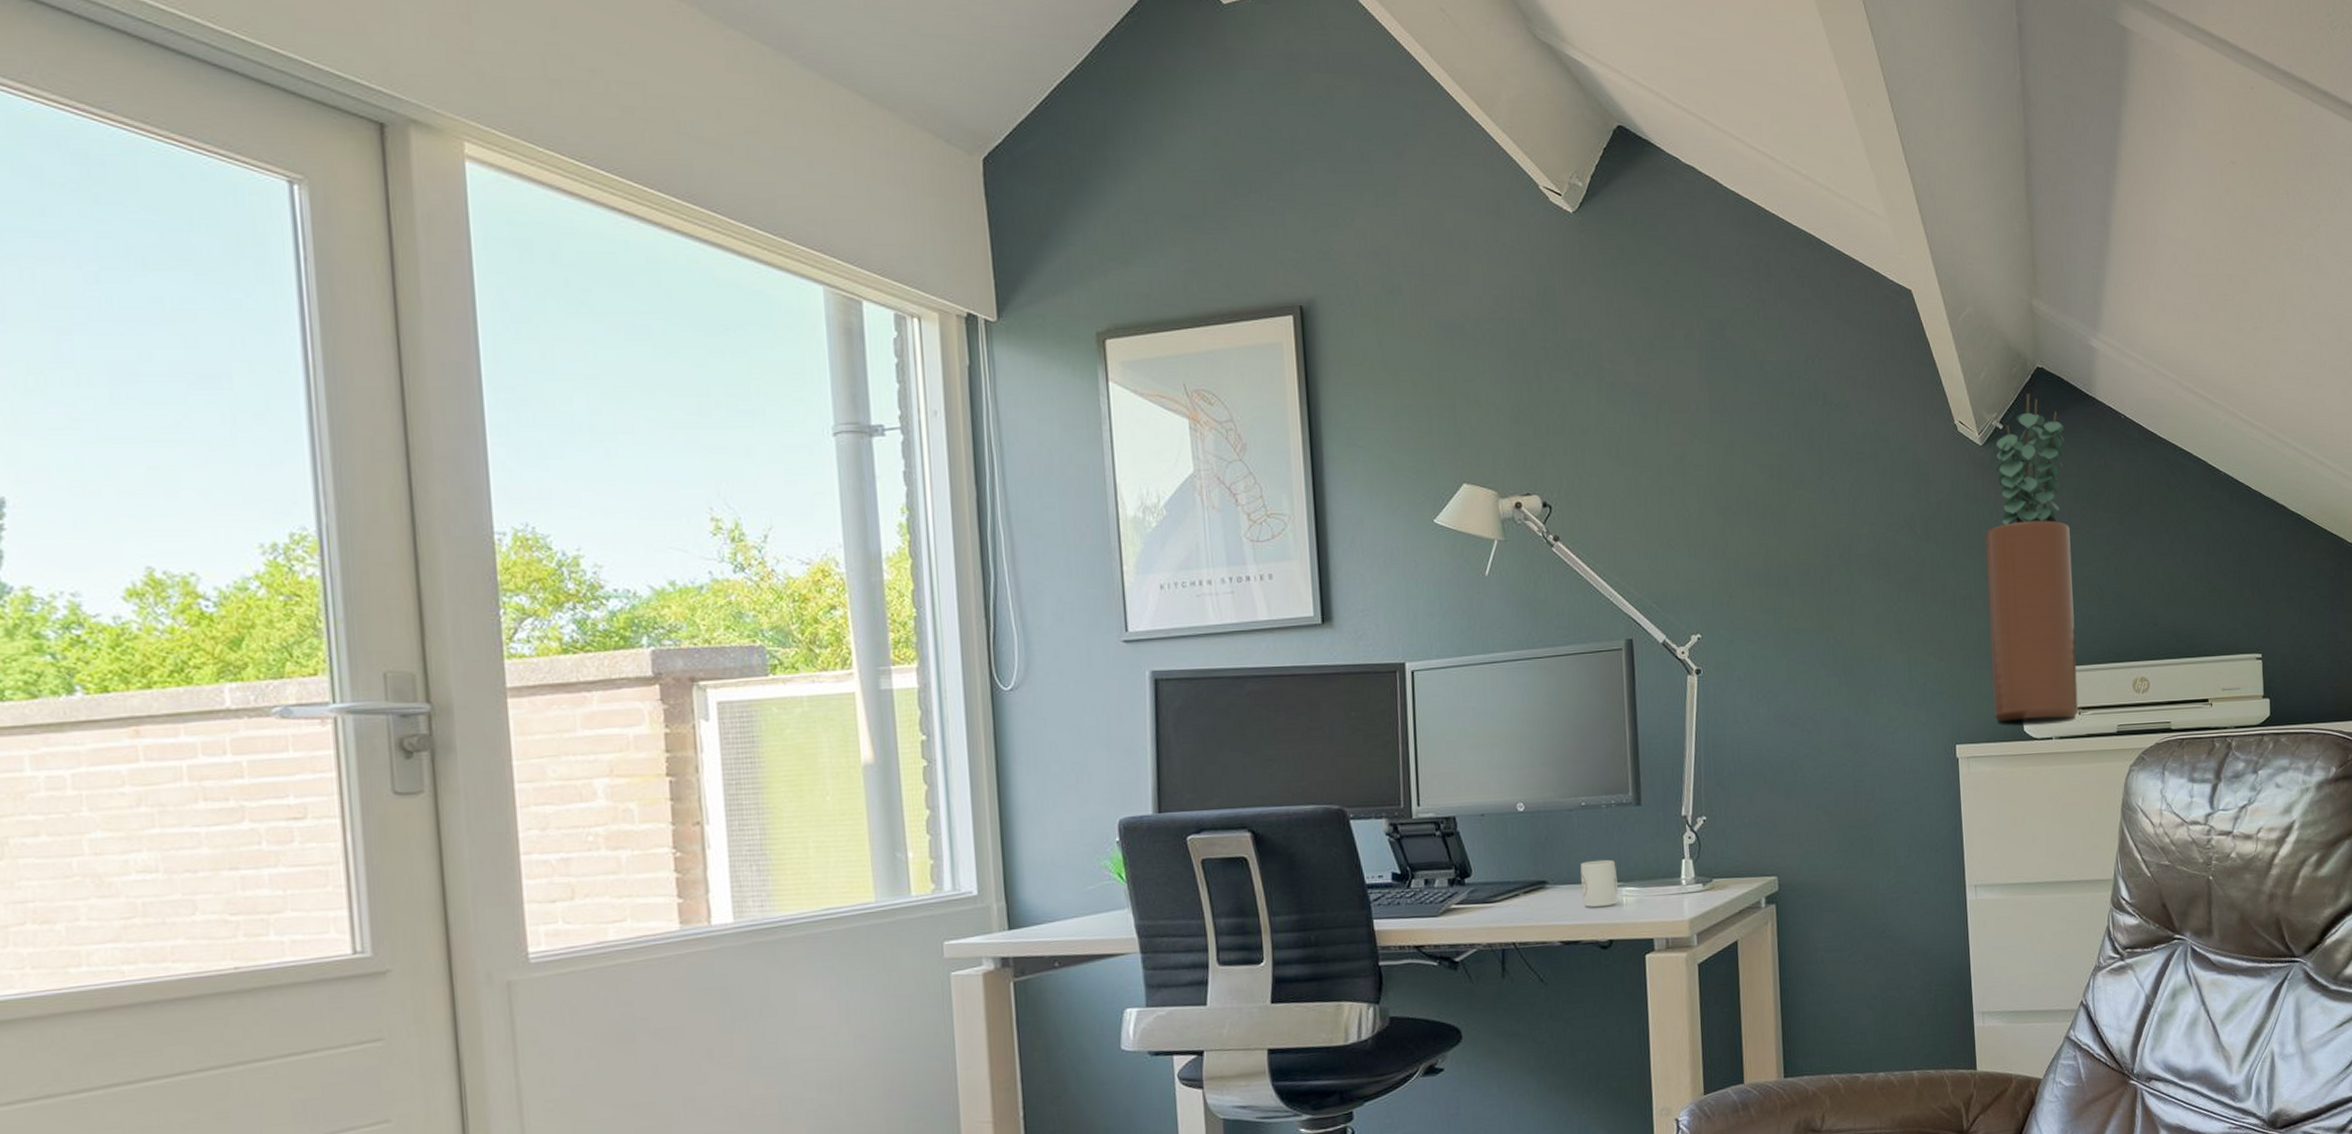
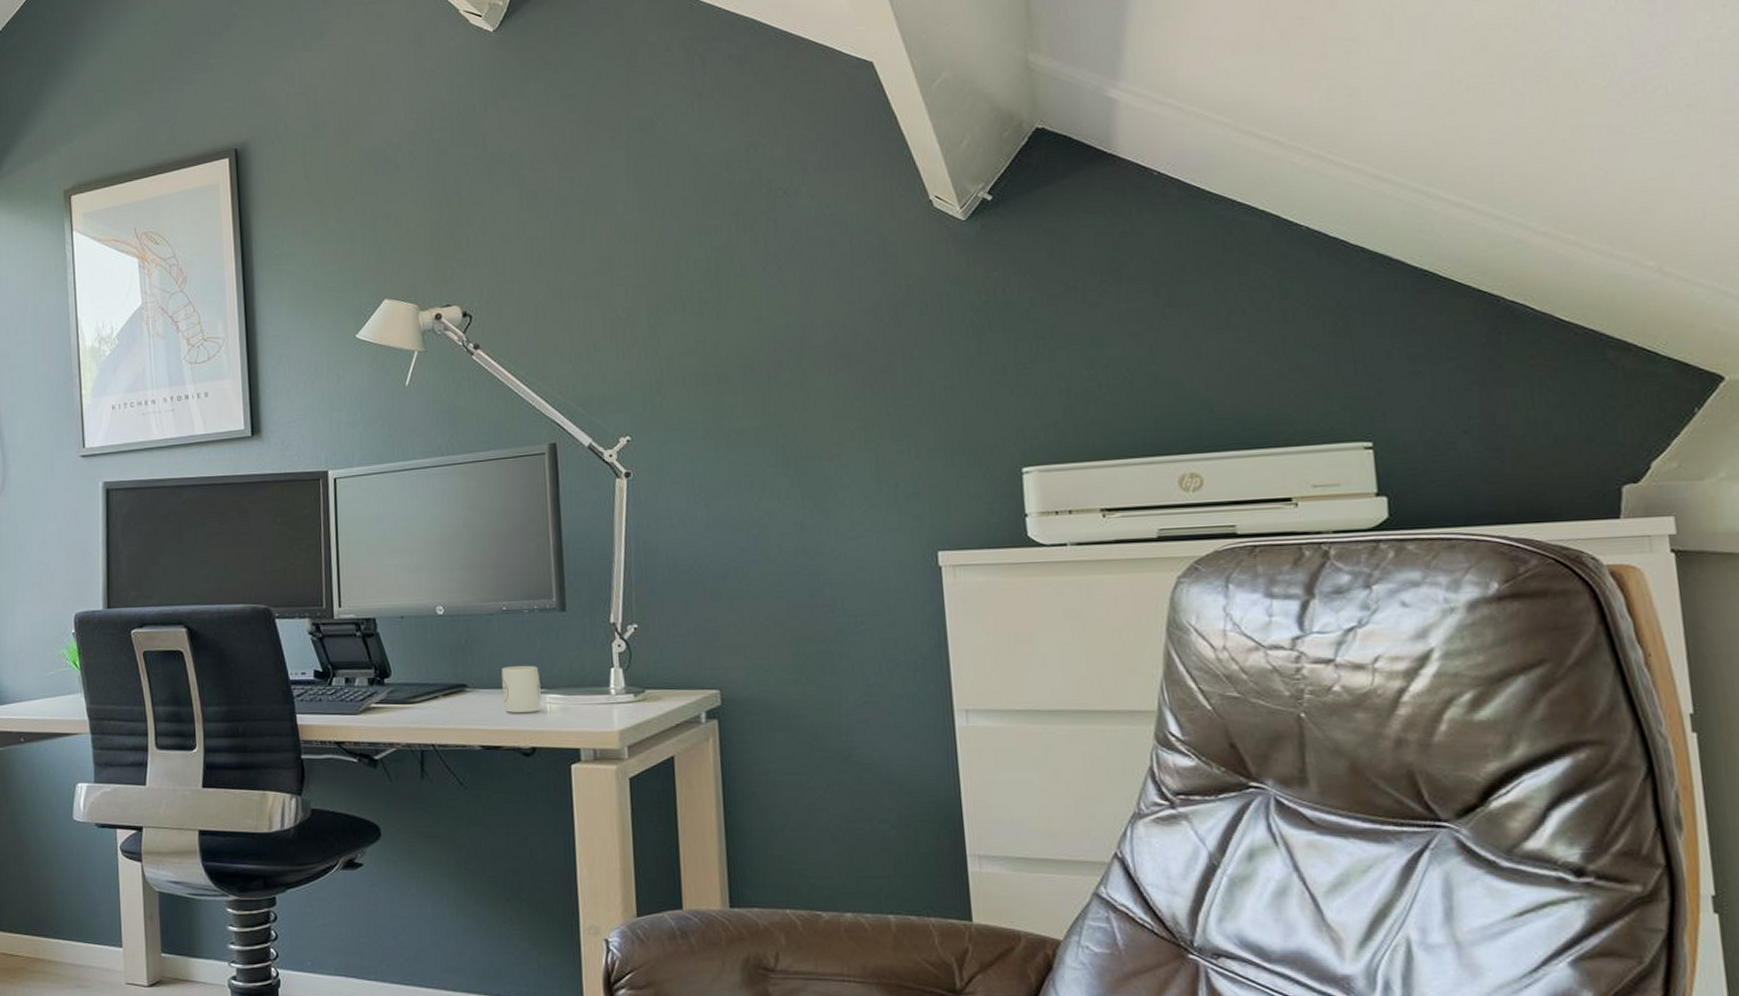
vase: present [1984,394,2079,727] -> none [970,158,1103,531]

